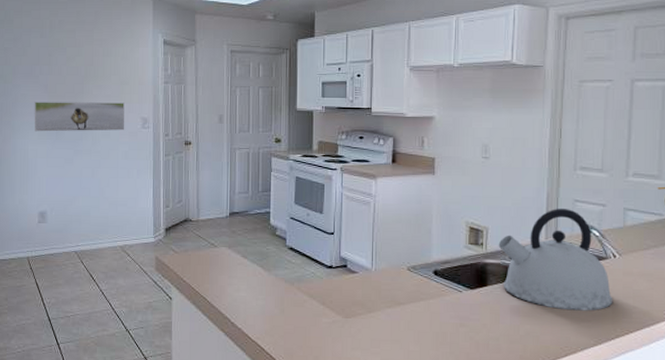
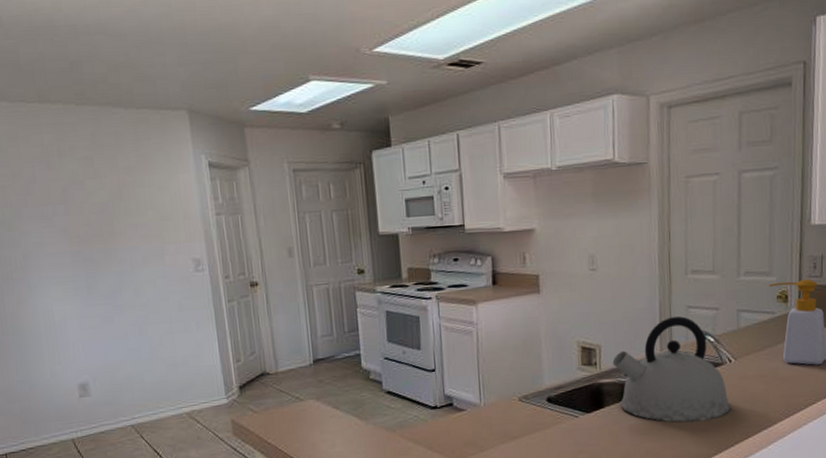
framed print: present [34,102,125,132] -> none [52,242,174,288]

